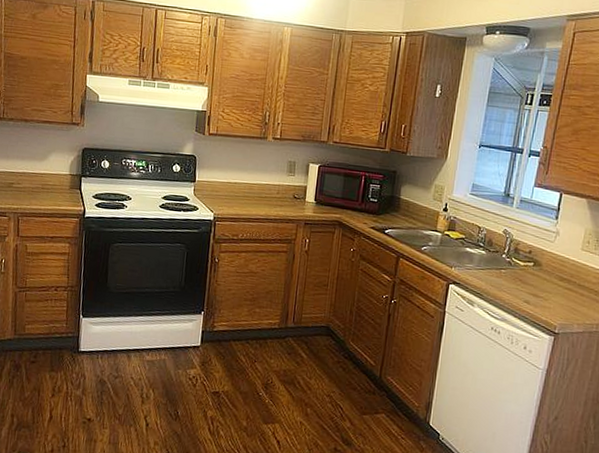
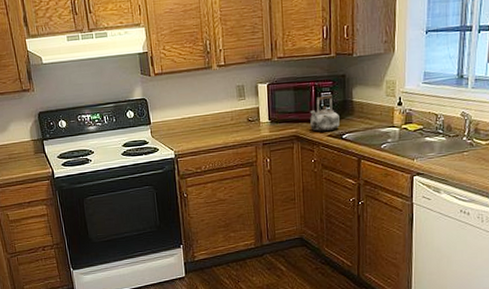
kettle: none [355,187,385,224] -> present [310,95,340,132]

